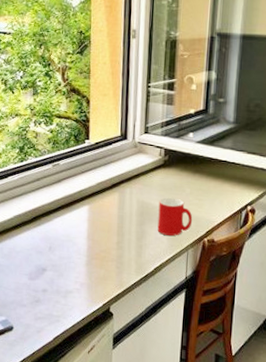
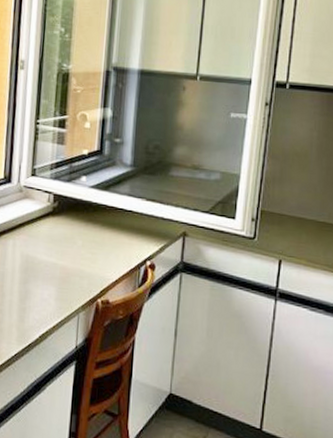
cup: present [157,197,193,236] -> none [43,250,85,297]

